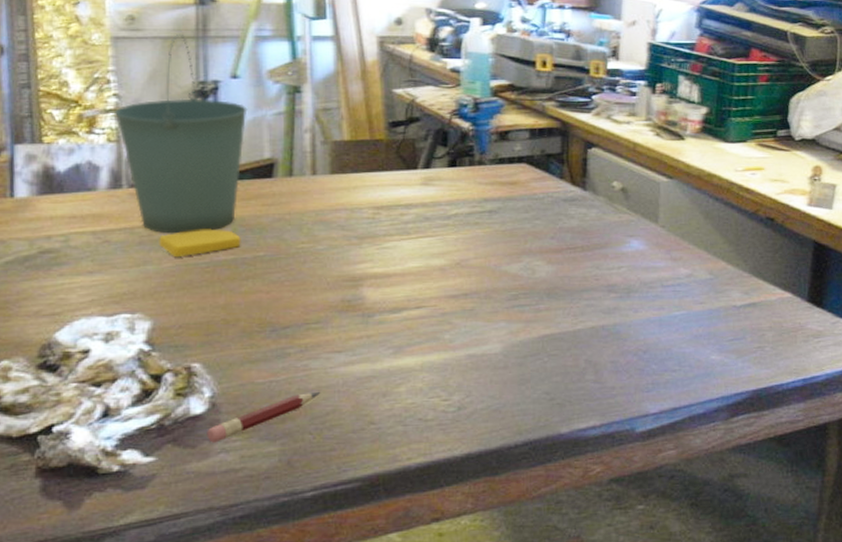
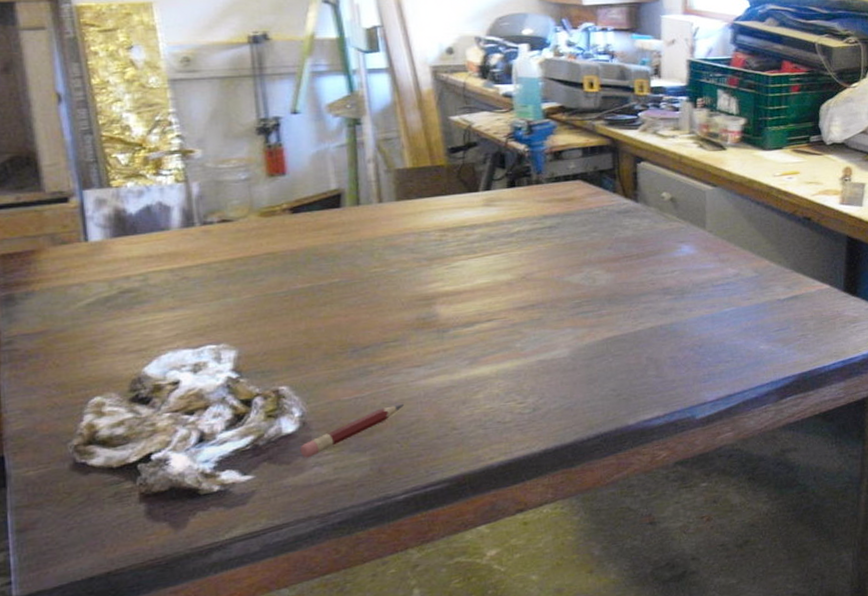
bucket: present [115,33,248,233] -> none [180,73,311,266]
sponge: present [159,230,241,258] -> none [236,259,316,289]

